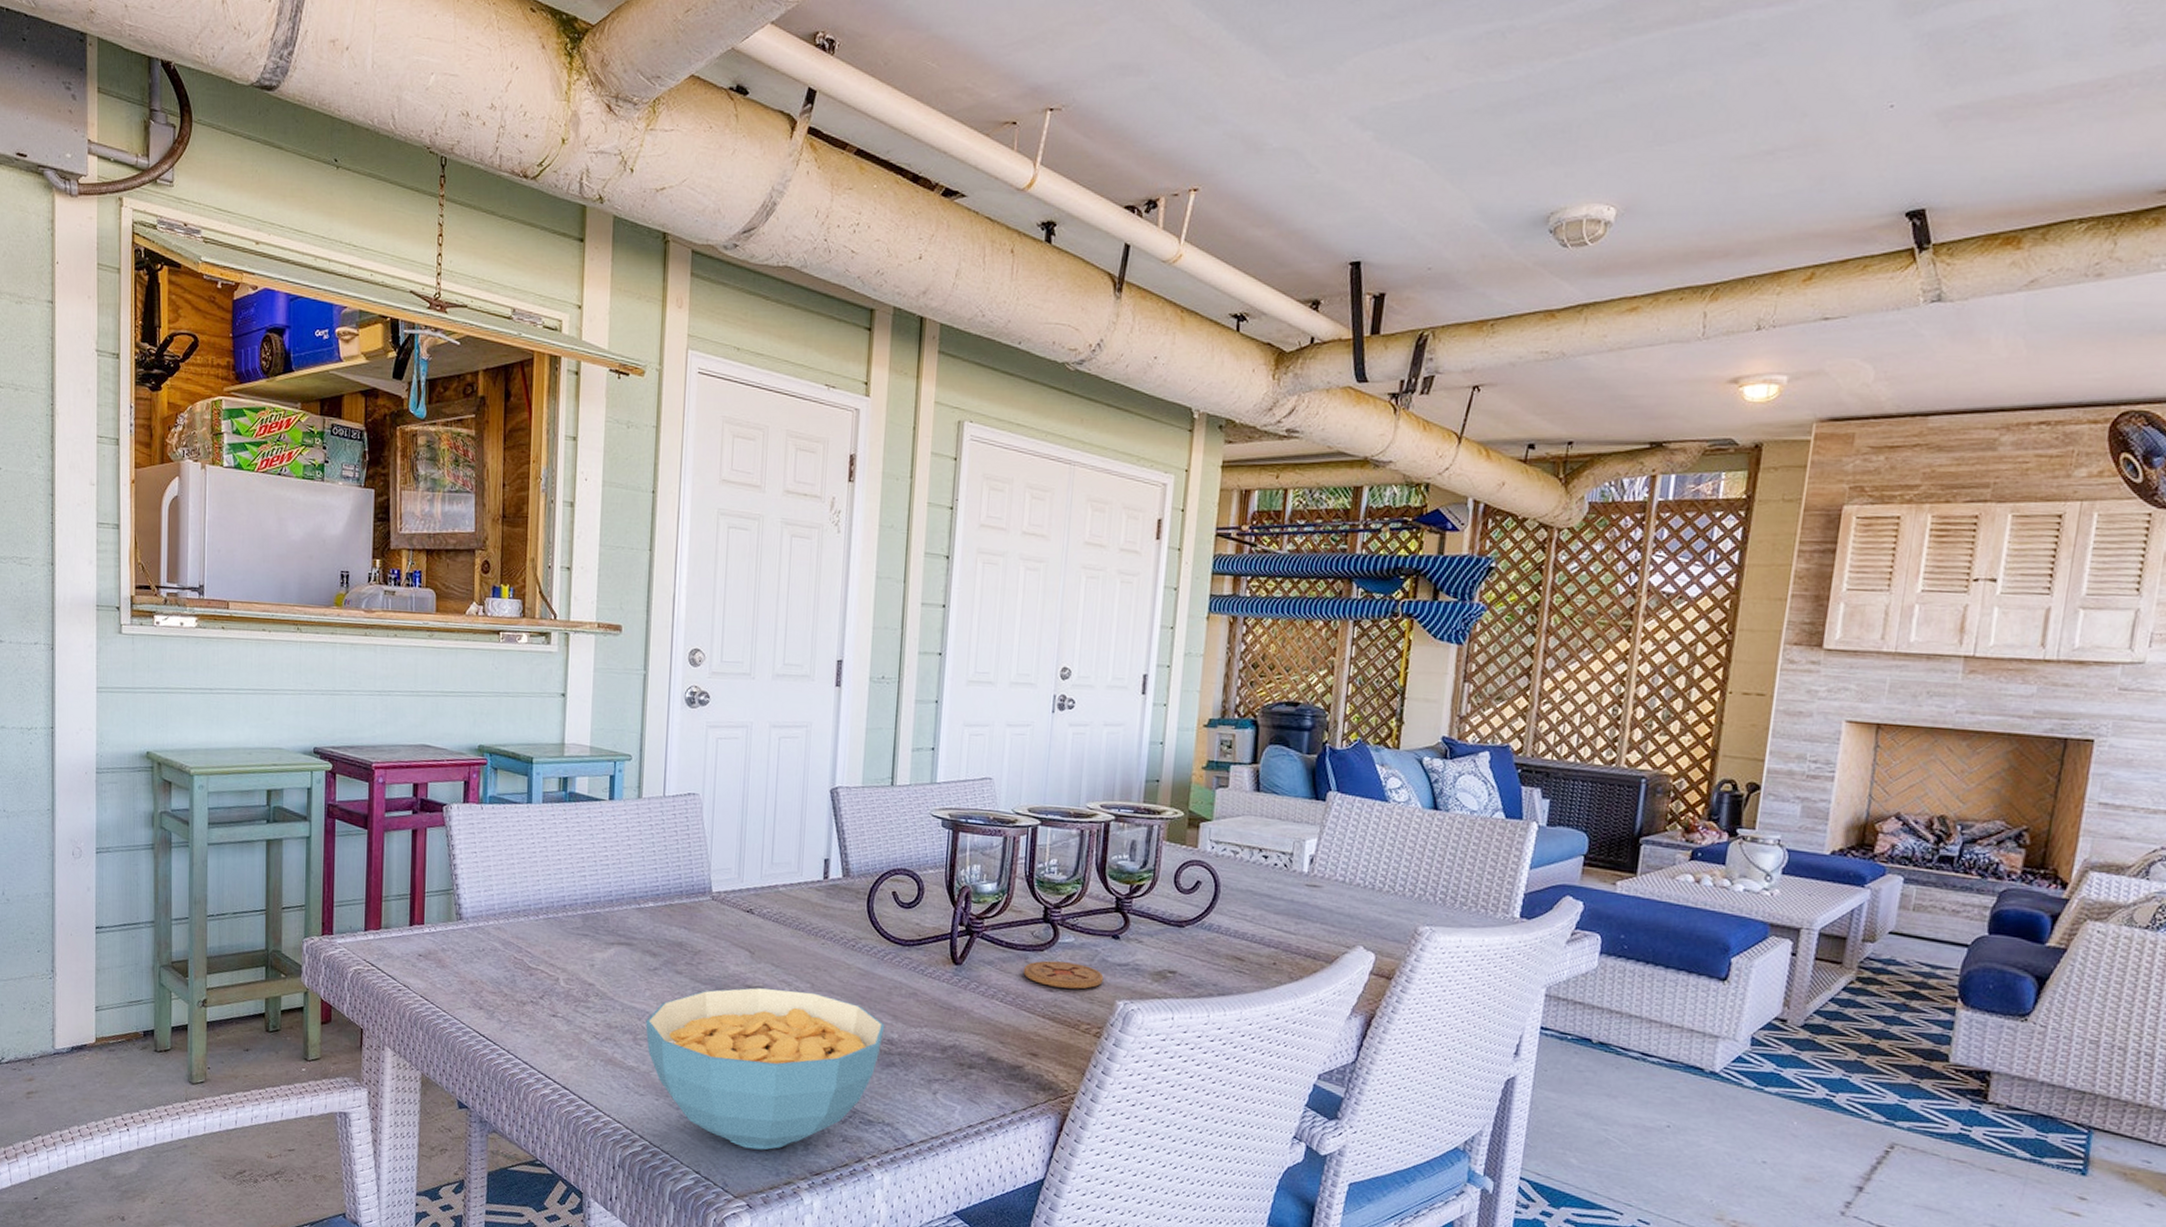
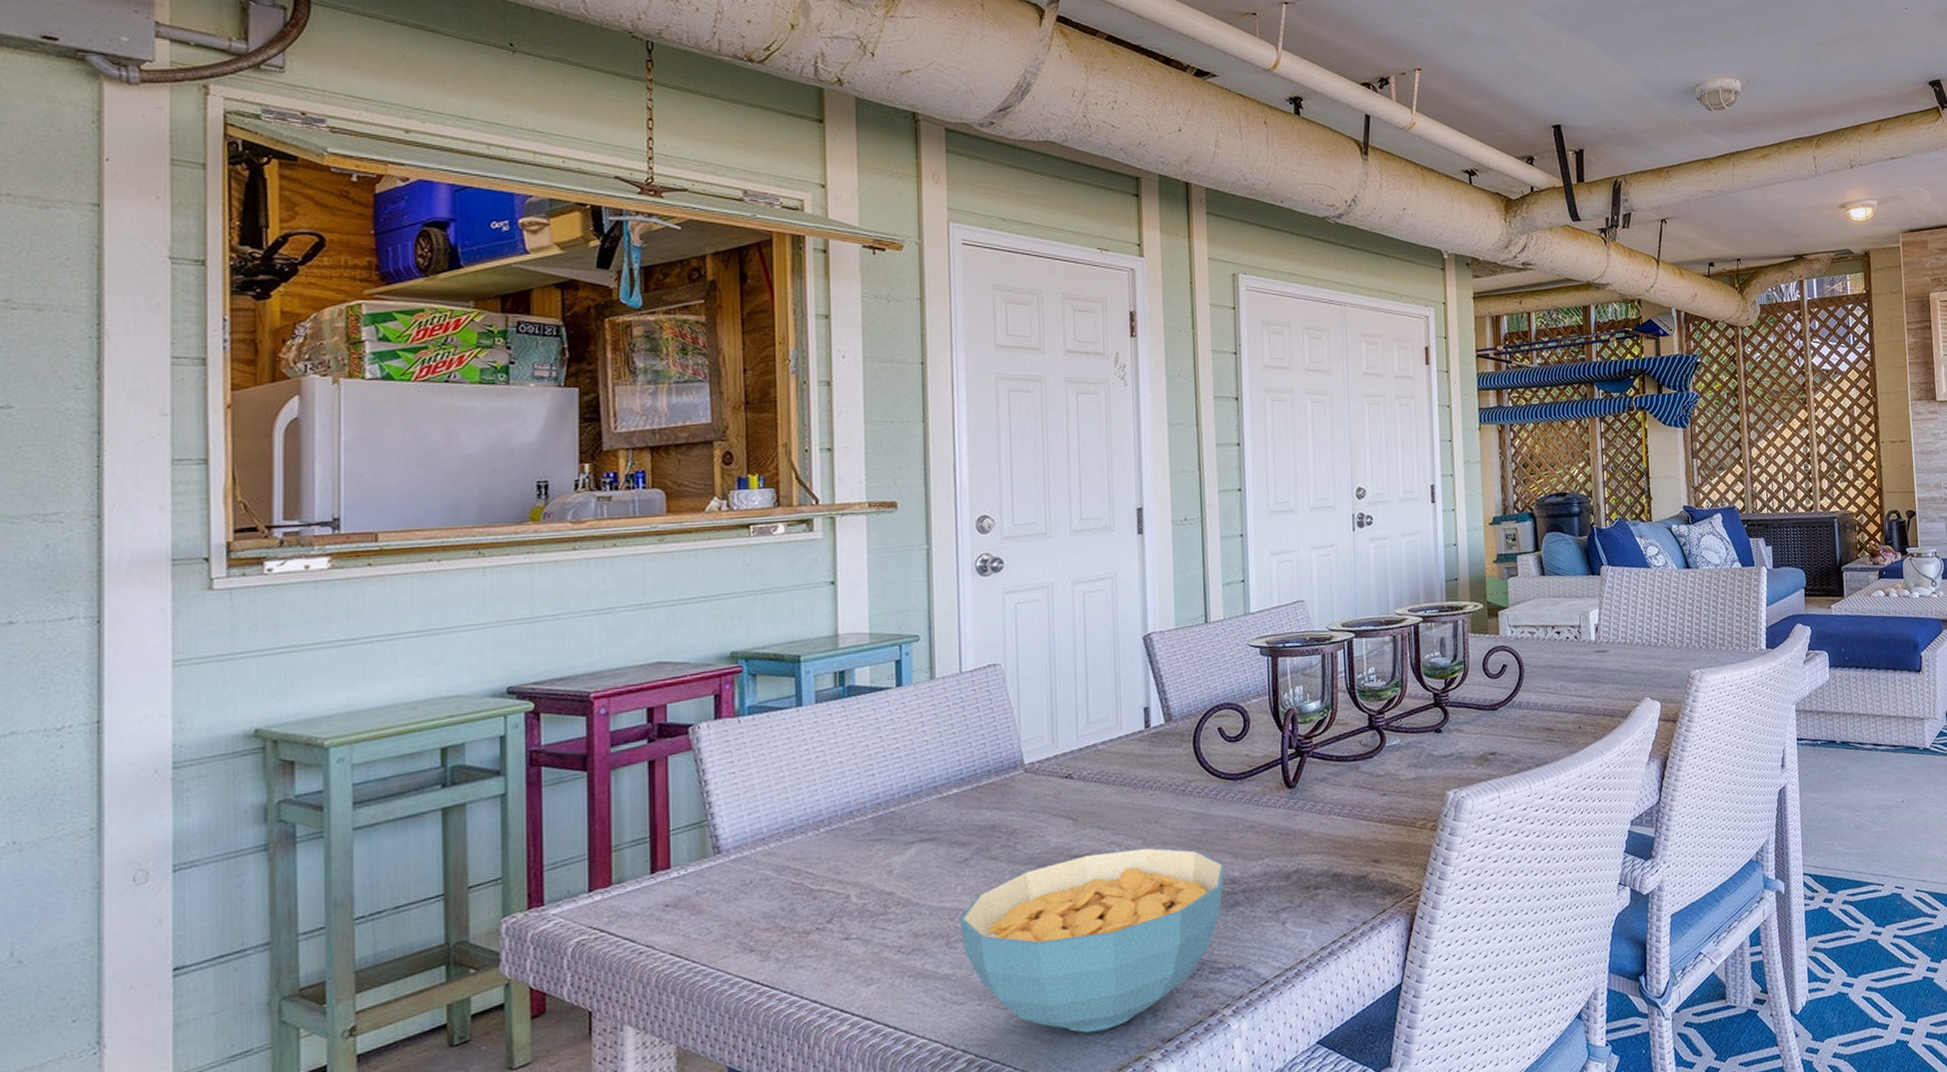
coaster: present [1023,960,1104,989] -> none [1356,763,1432,791]

